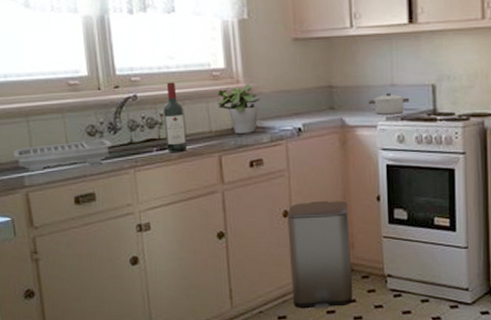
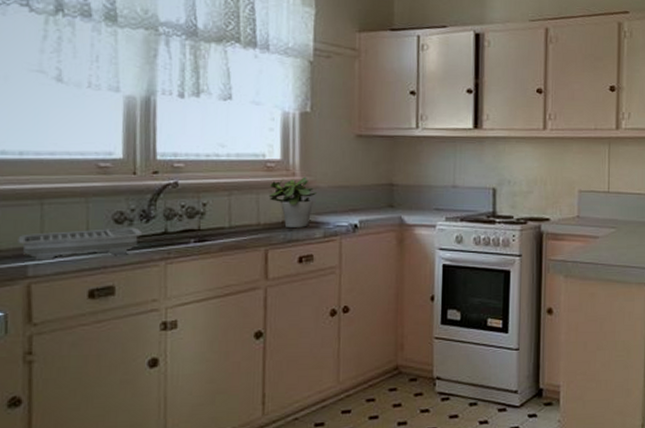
wine bottle: present [164,82,188,153] -> none [206,170,231,245]
pedal bin: present [287,200,353,310] -> none [332,300,401,415]
cooking pot: present [368,93,410,115] -> none [428,194,470,215]

